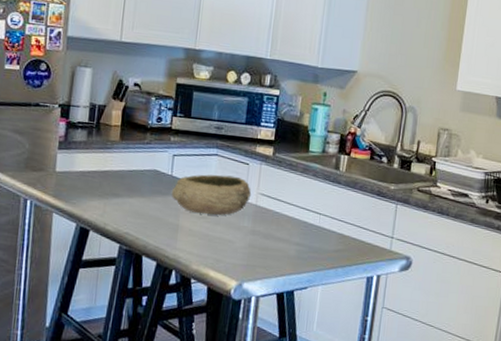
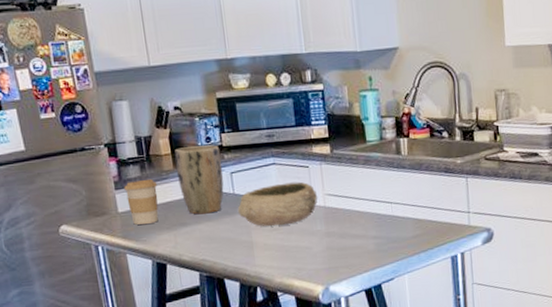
coffee cup: none [67,144,100,189] -> present [124,178,159,225]
plant pot: none [121,122,168,190] -> present [174,145,224,215]

